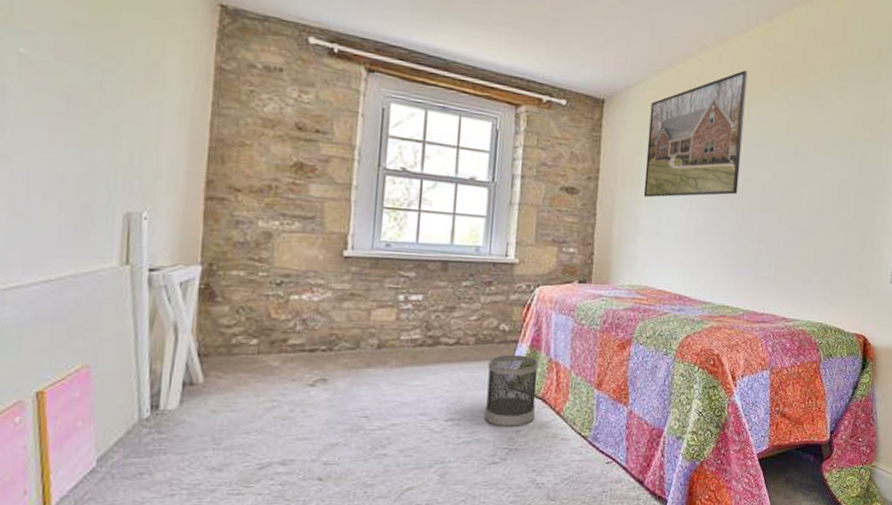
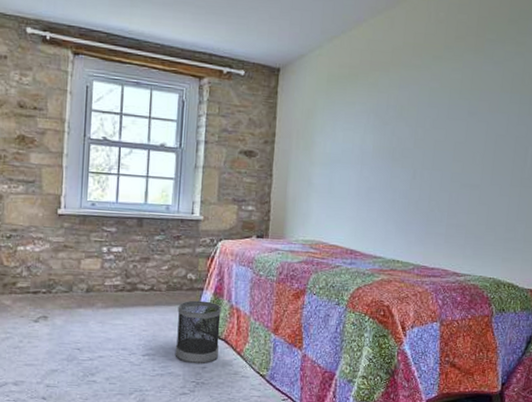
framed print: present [643,70,748,198] -> none [316,32,421,159]

